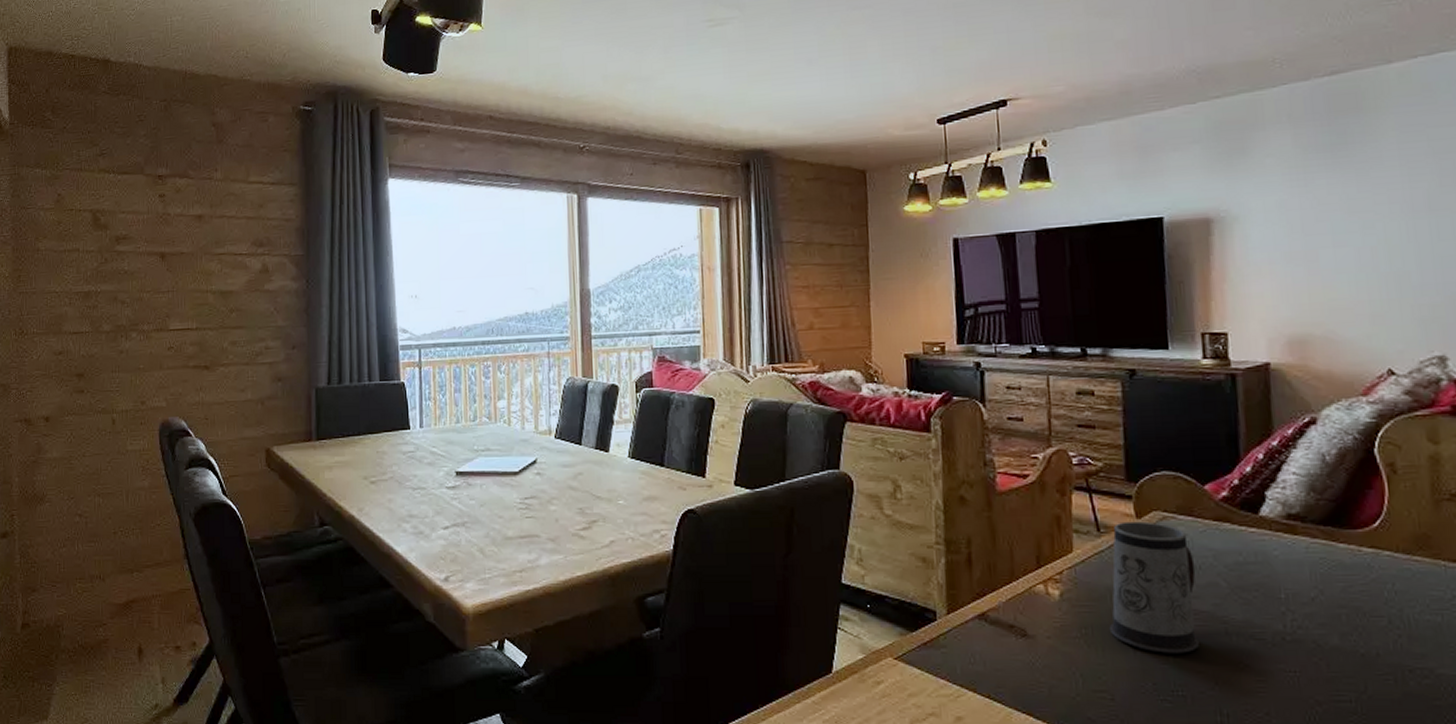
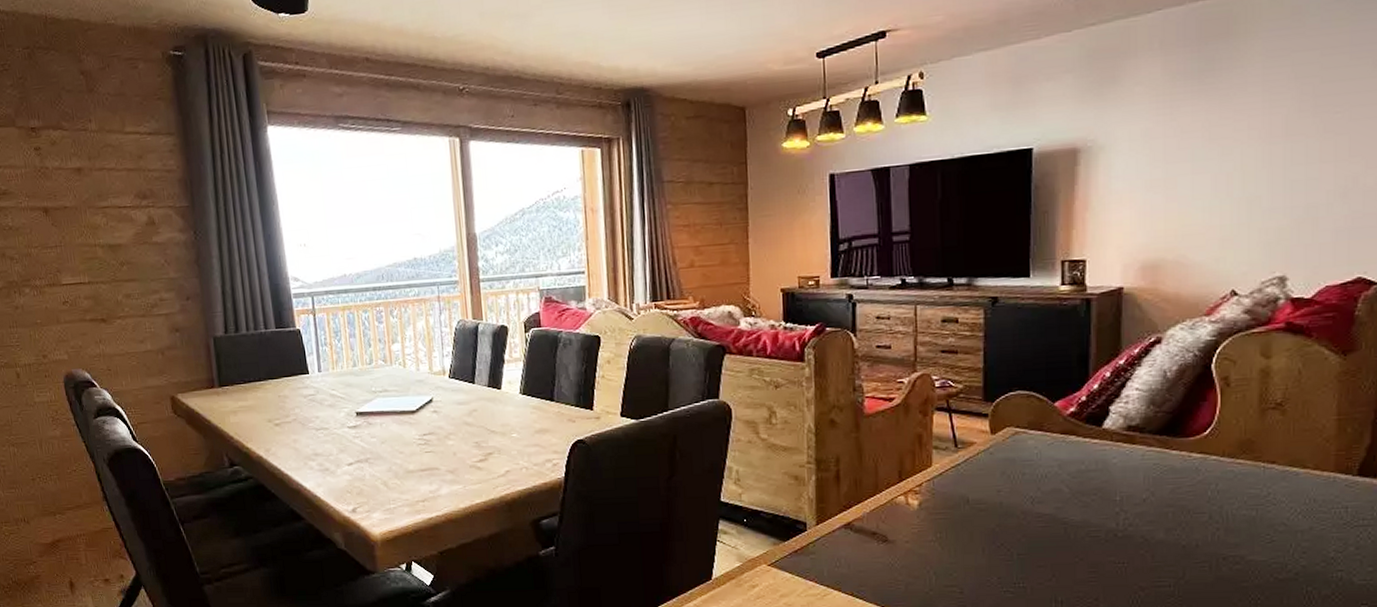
mug: present [1109,521,1199,653] -> none [961,437,1042,552]

